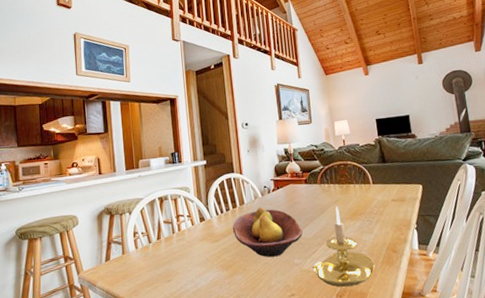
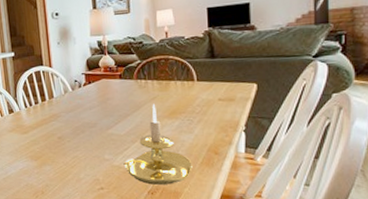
fruit bowl: present [232,207,303,258] -> none [41,101,115,151]

